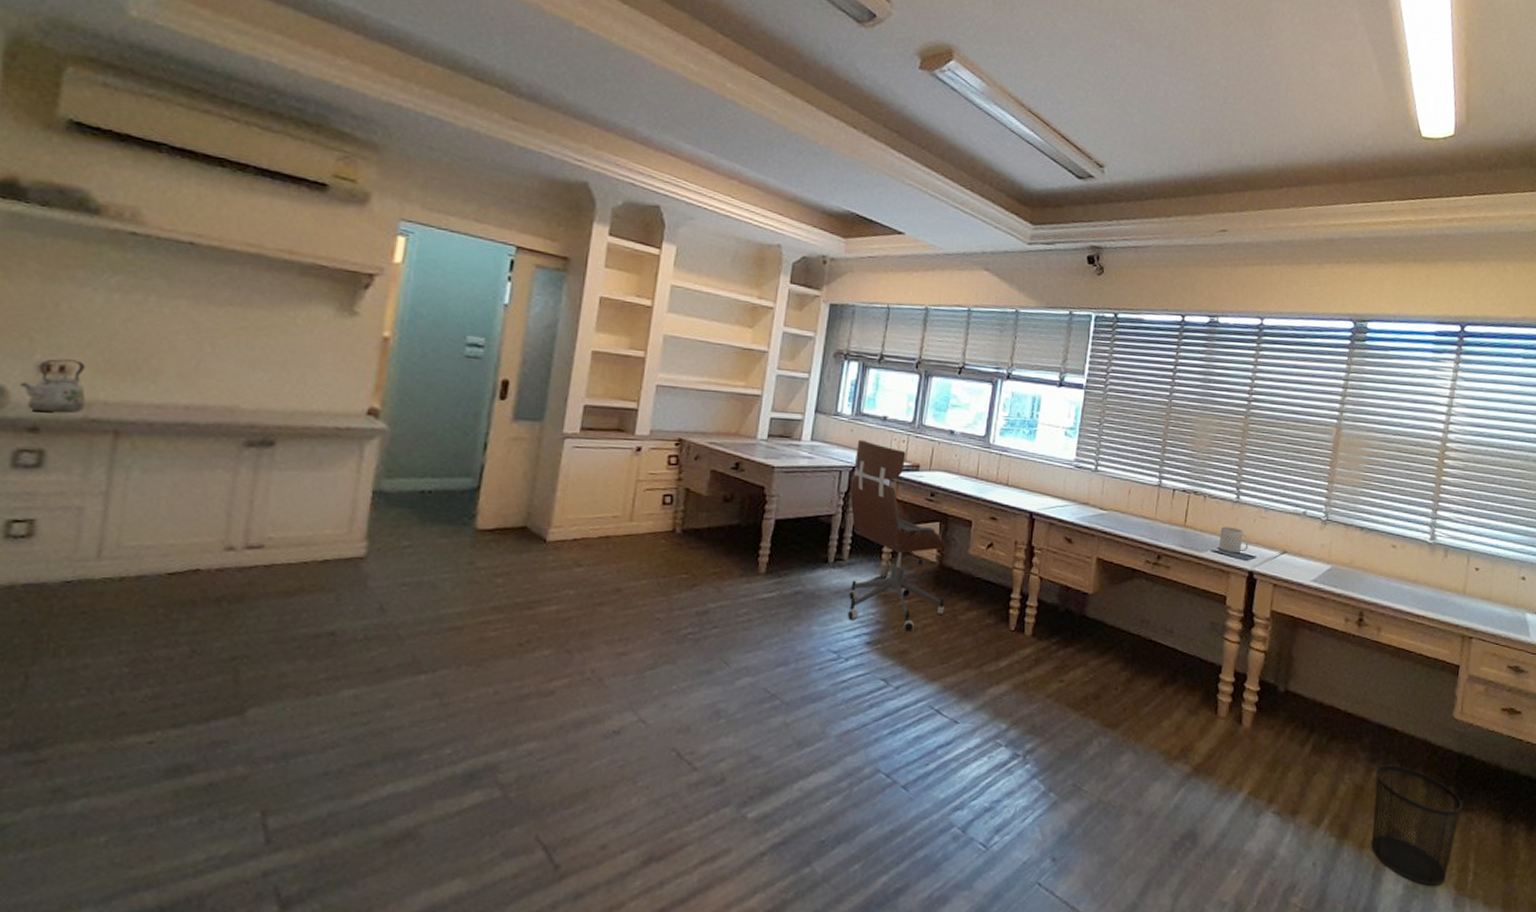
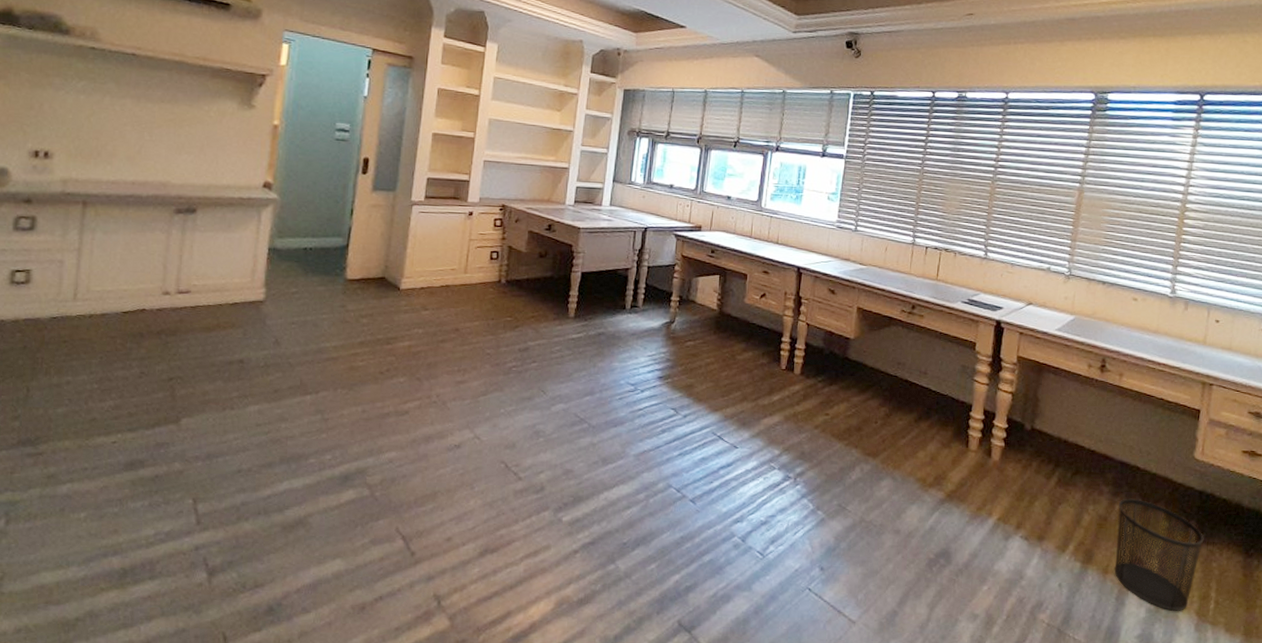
kettle: present [20,358,86,414] -> none [18,146,64,189]
office chair: present [848,439,947,632] -> none [643,204,726,369]
mug: present [1219,526,1249,554] -> none [969,280,997,305]

